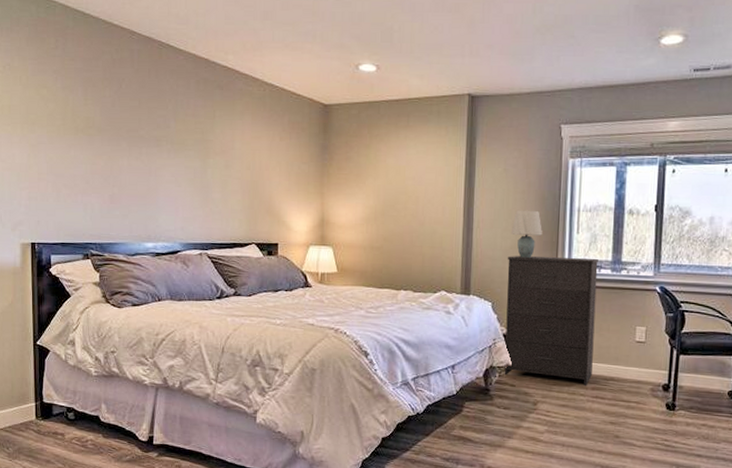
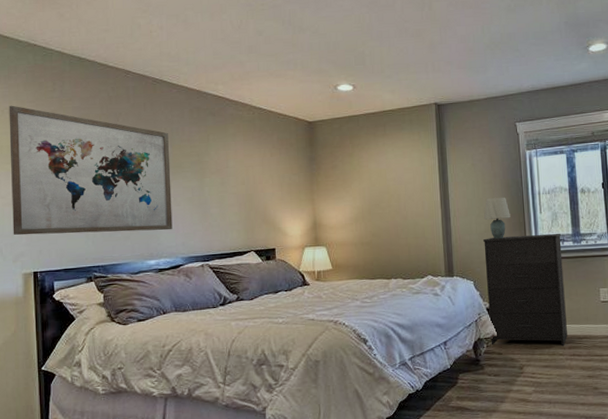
wall art: none [10,61,173,213] -> present [9,105,173,236]

